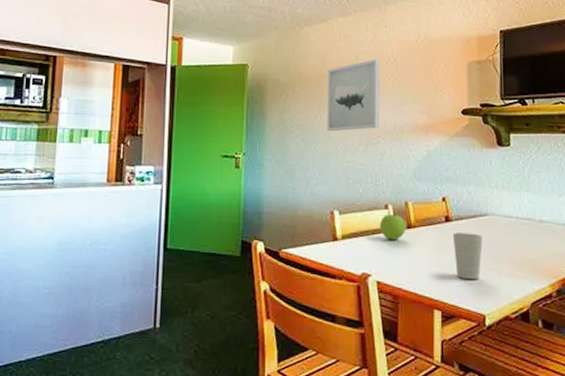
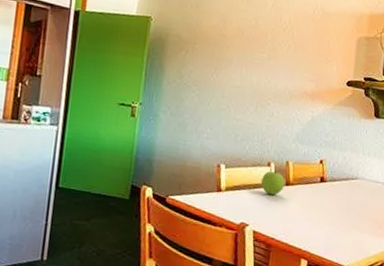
wall art: present [327,59,380,132] -> none [221,25,278,92]
cup: present [452,233,483,280] -> none [324,192,351,235]

